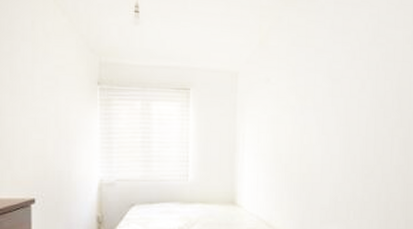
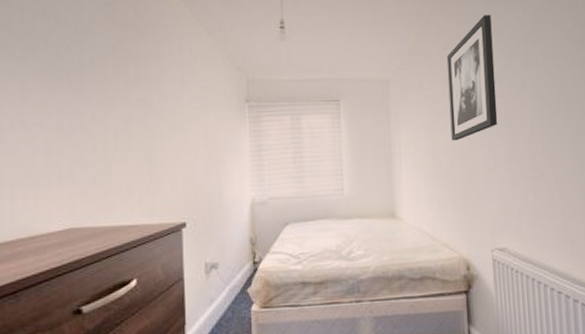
wall art: none [292,15,339,136] -> present [446,15,498,141]

